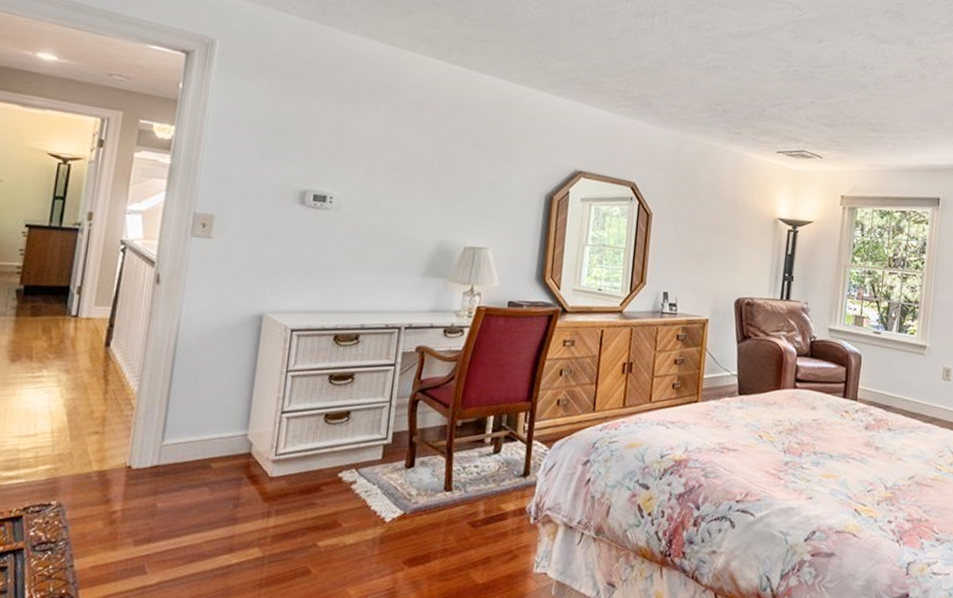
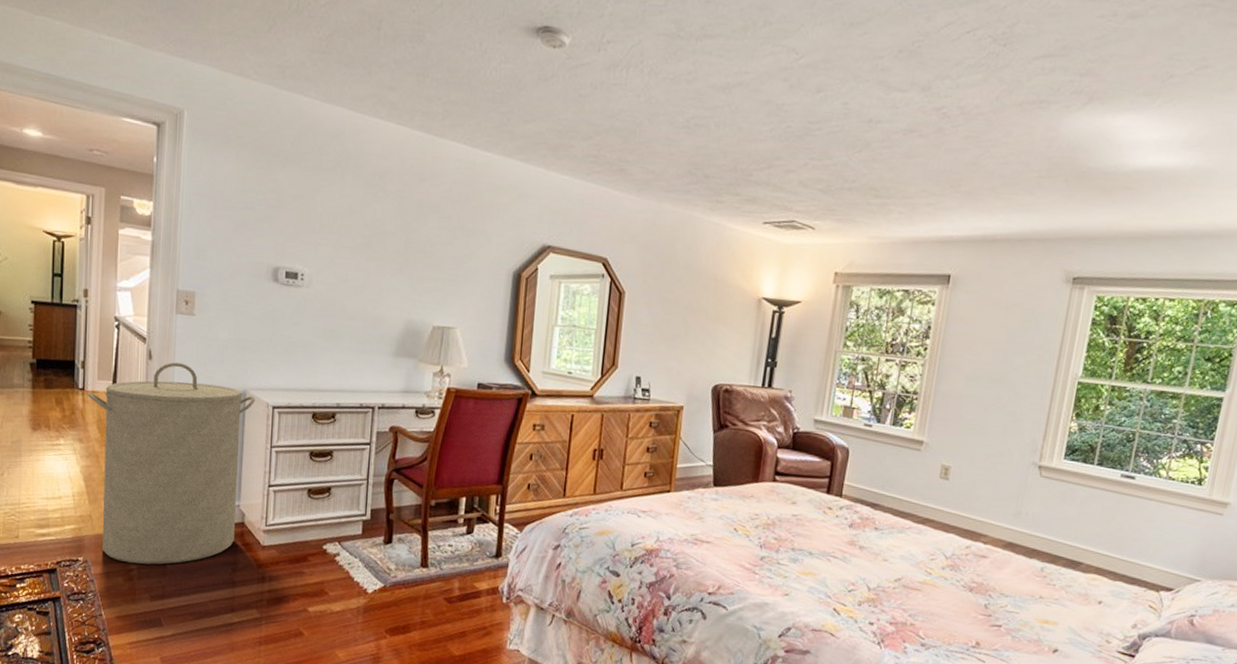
laundry hamper: none [80,286,273,505] -> present [88,362,256,565]

